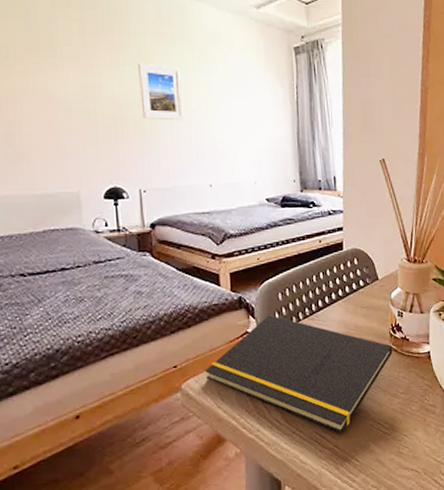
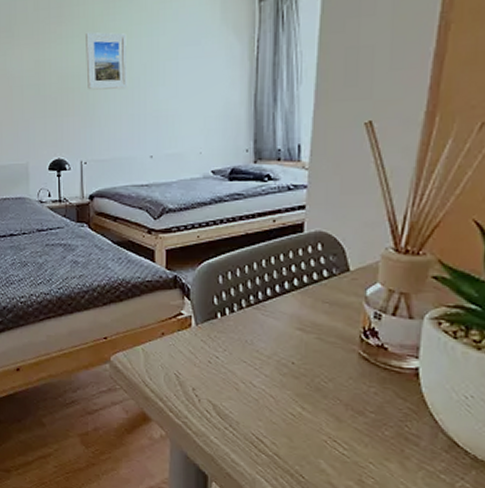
notepad: present [205,315,393,434] -> none [134,298,363,442]

